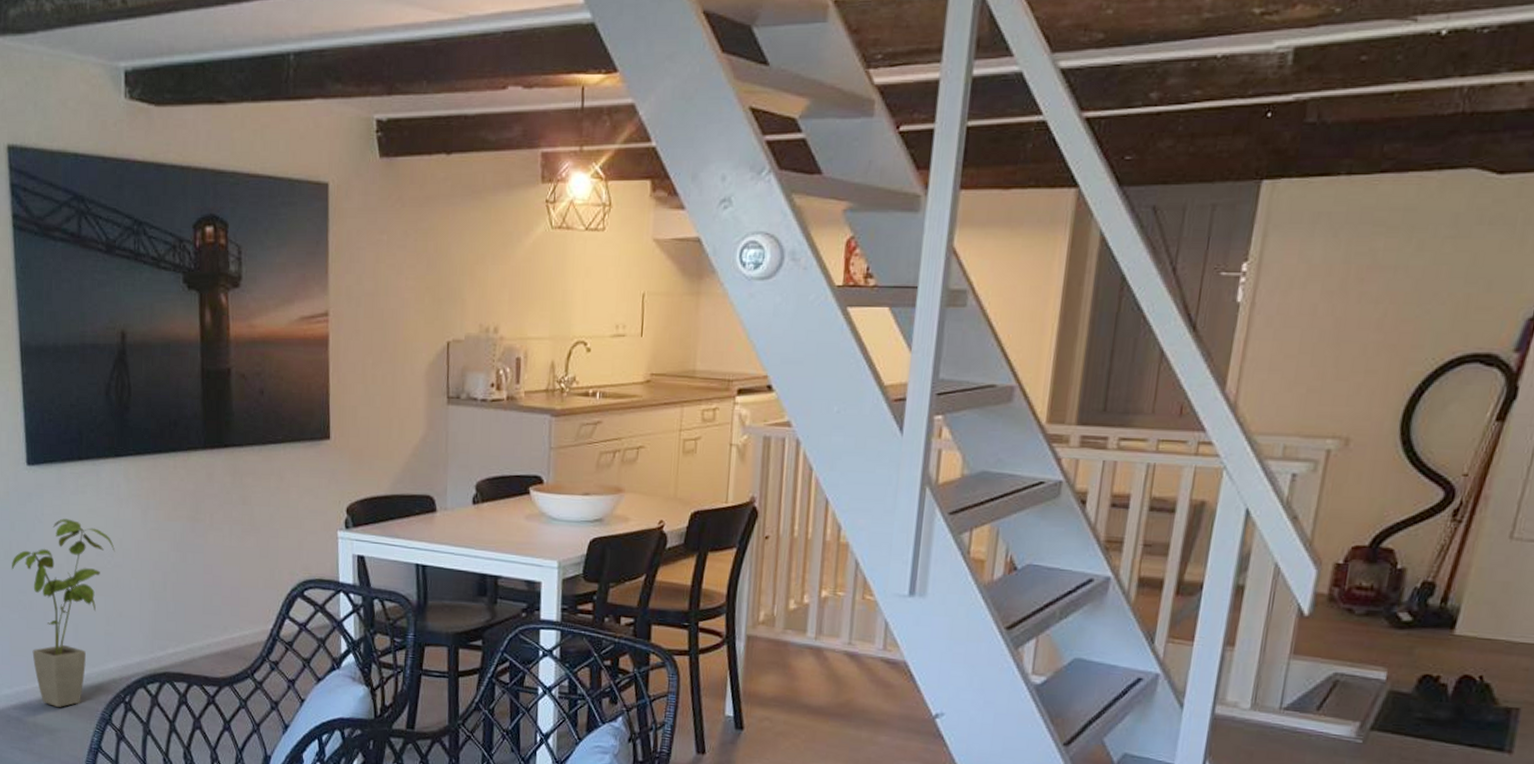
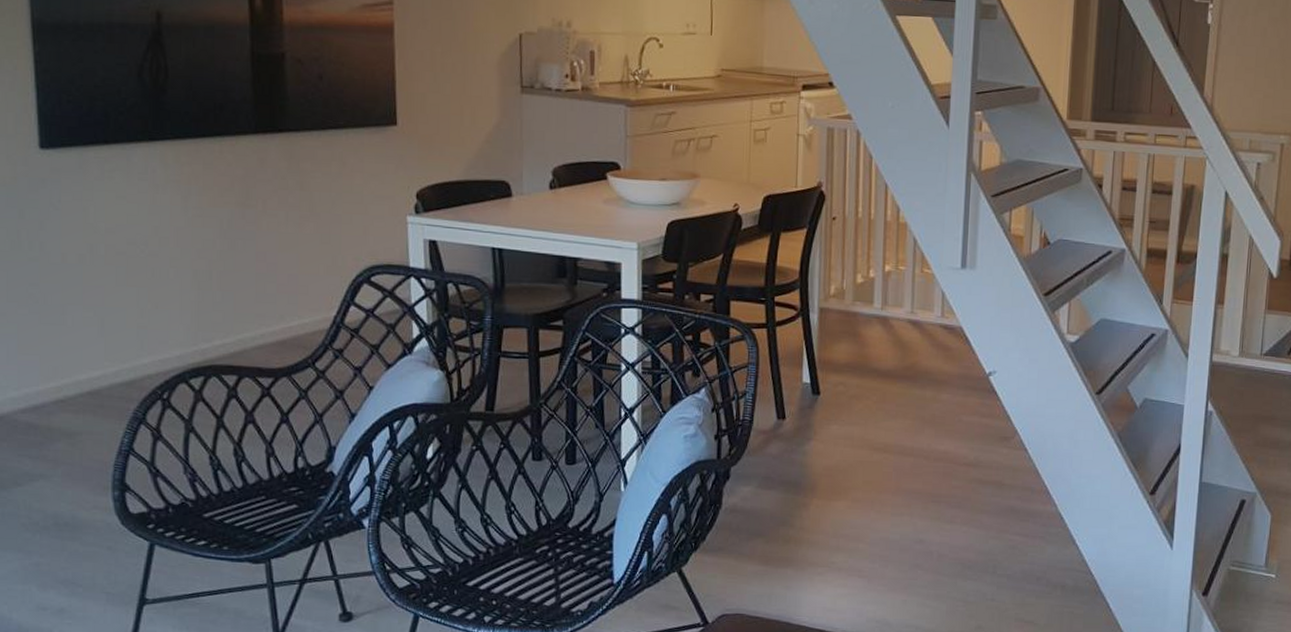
house plant: present [12,518,115,707] -> none [20,205,149,408]

